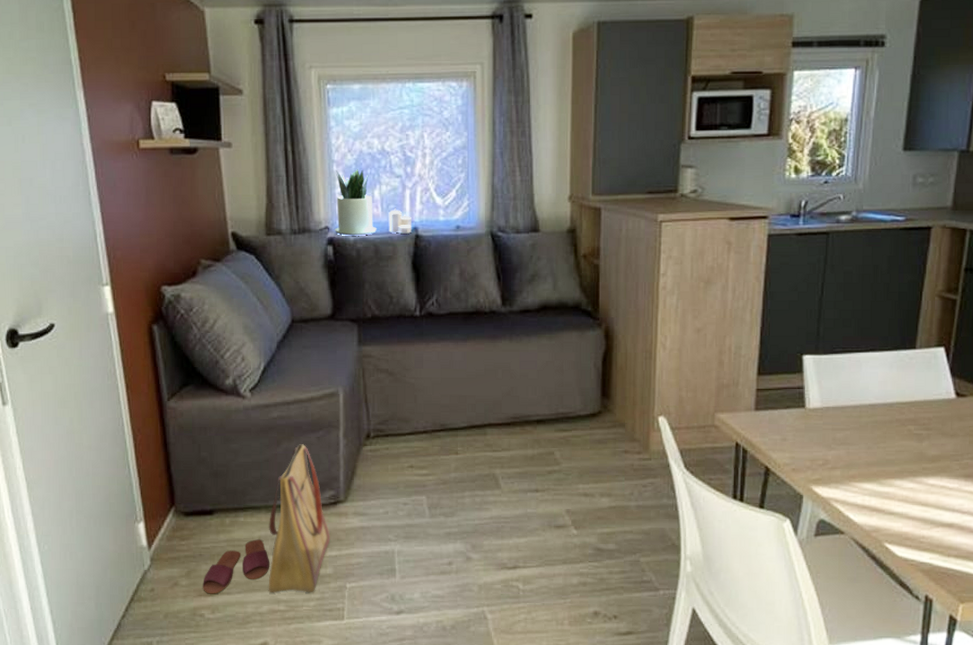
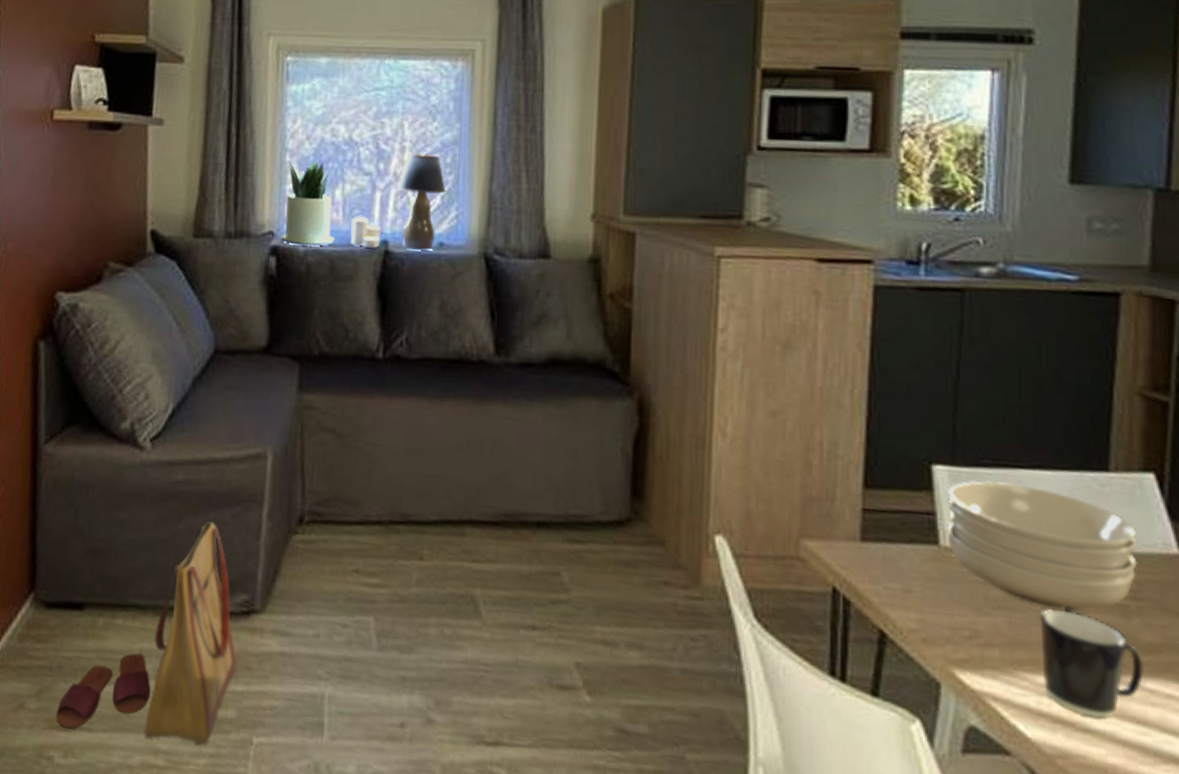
table lamp: none [421,155,460,232] -> present [396,151,447,251]
bowl: none [811,363,931,441] -> present [947,480,1138,610]
mug: none [866,441,928,505] -> present [1040,610,1143,719]

